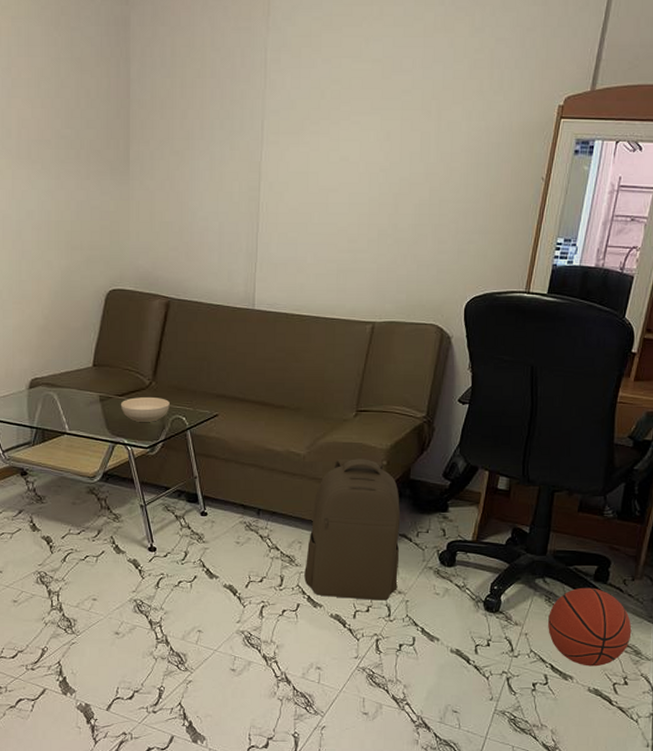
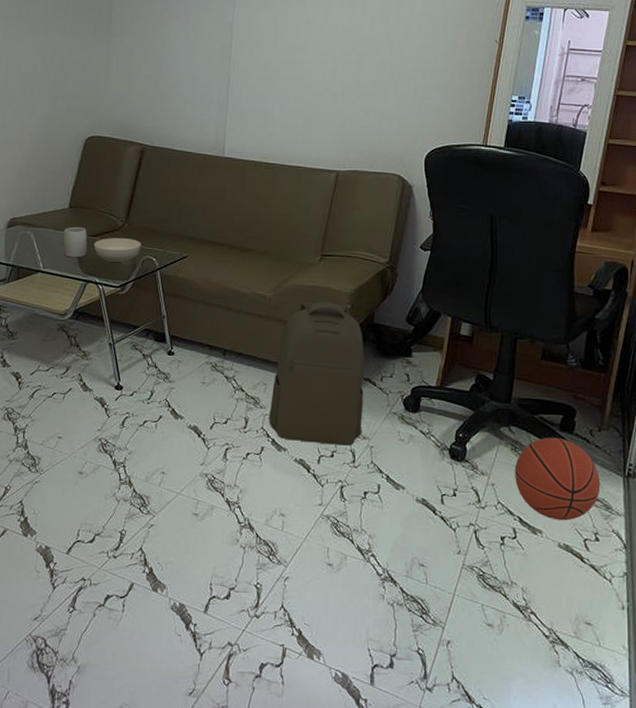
mug: none [89,387,114,419] -> present [63,227,88,258]

